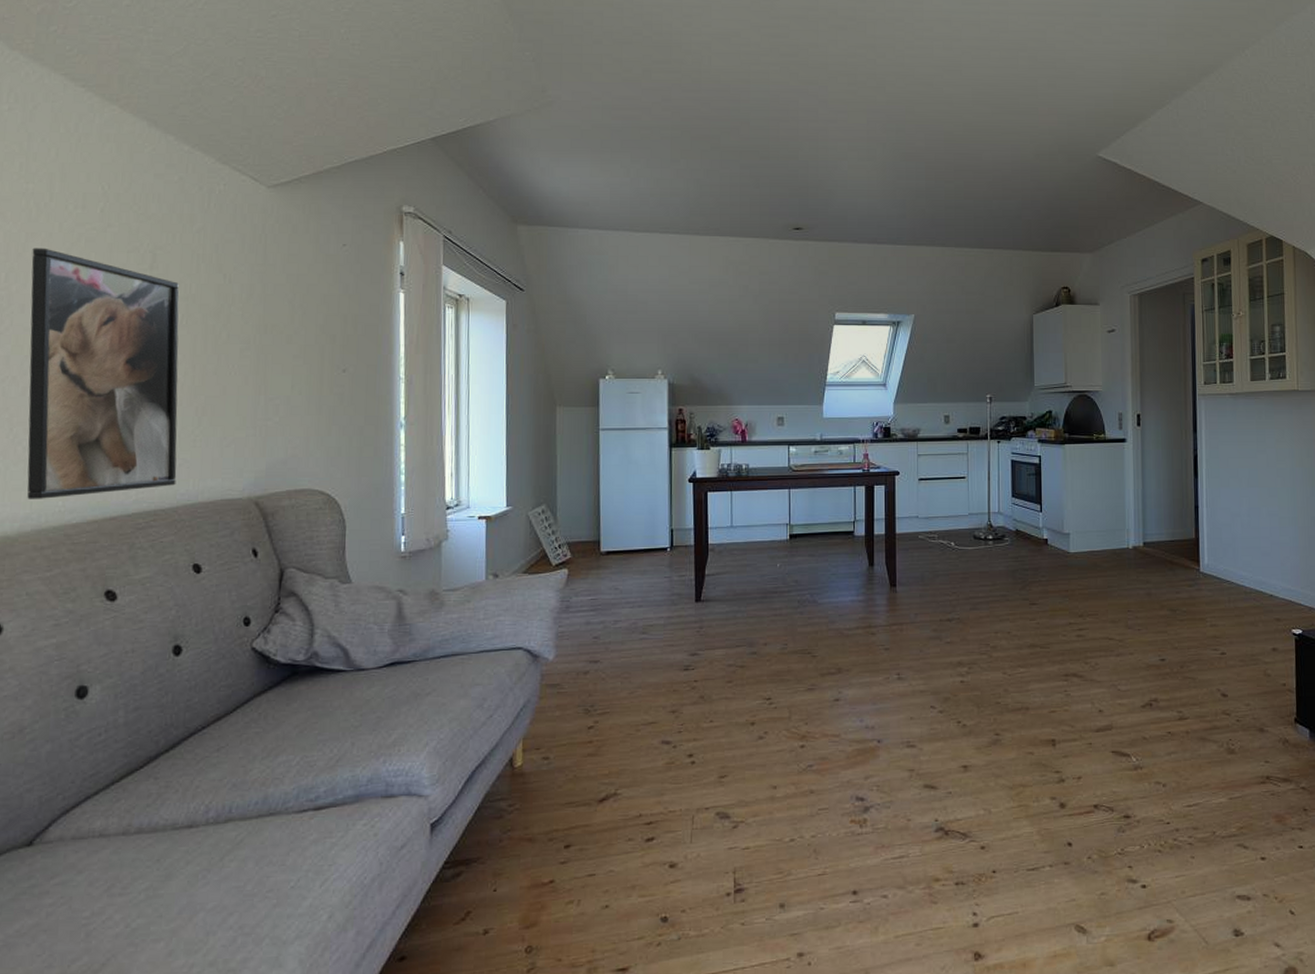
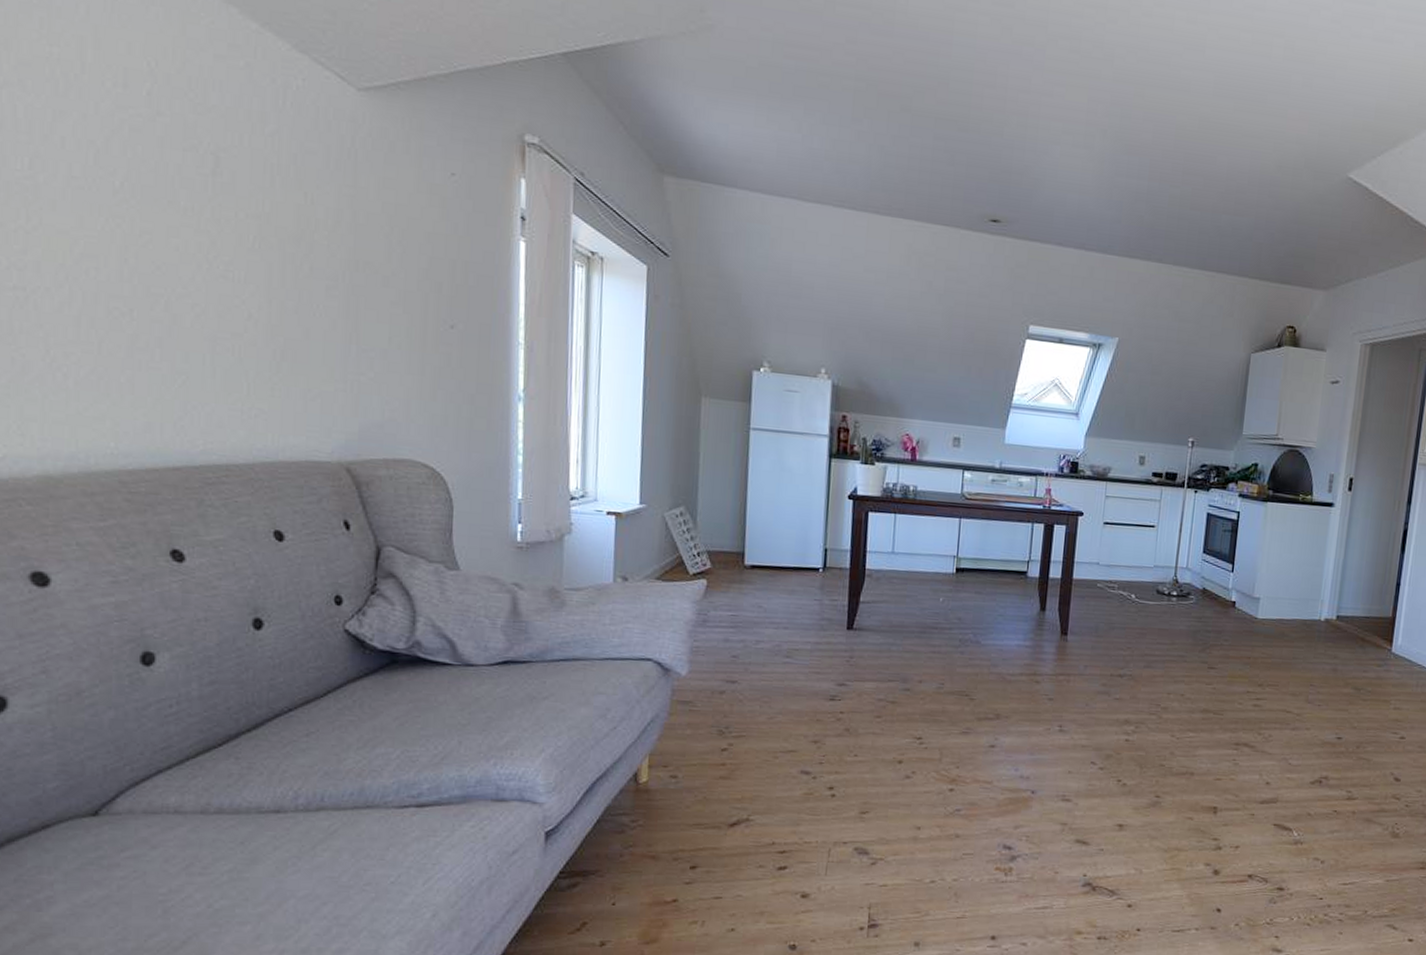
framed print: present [27,248,180,499] -> none [61,130,252,439]

